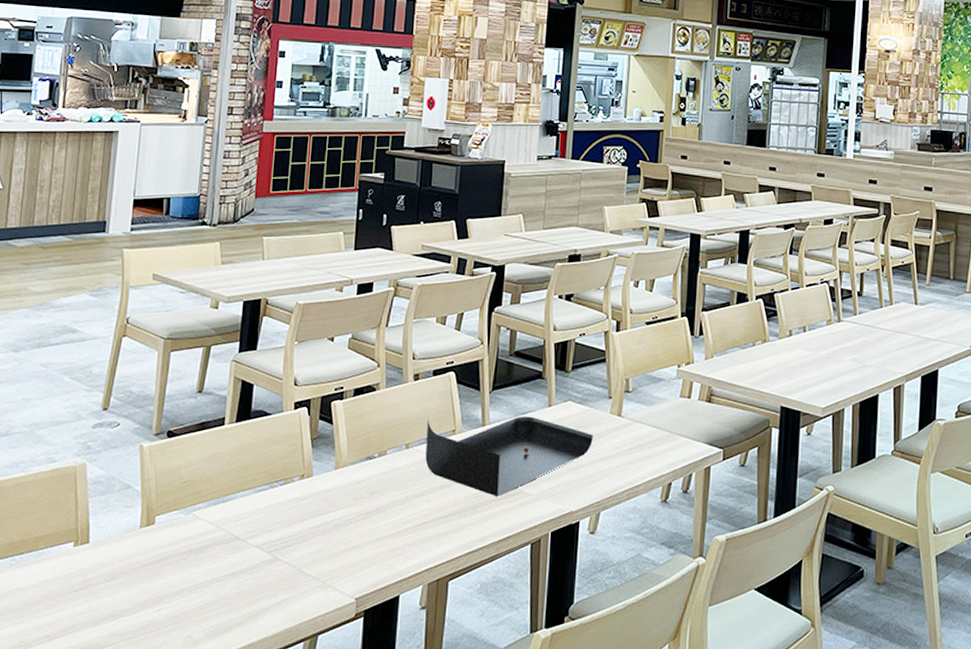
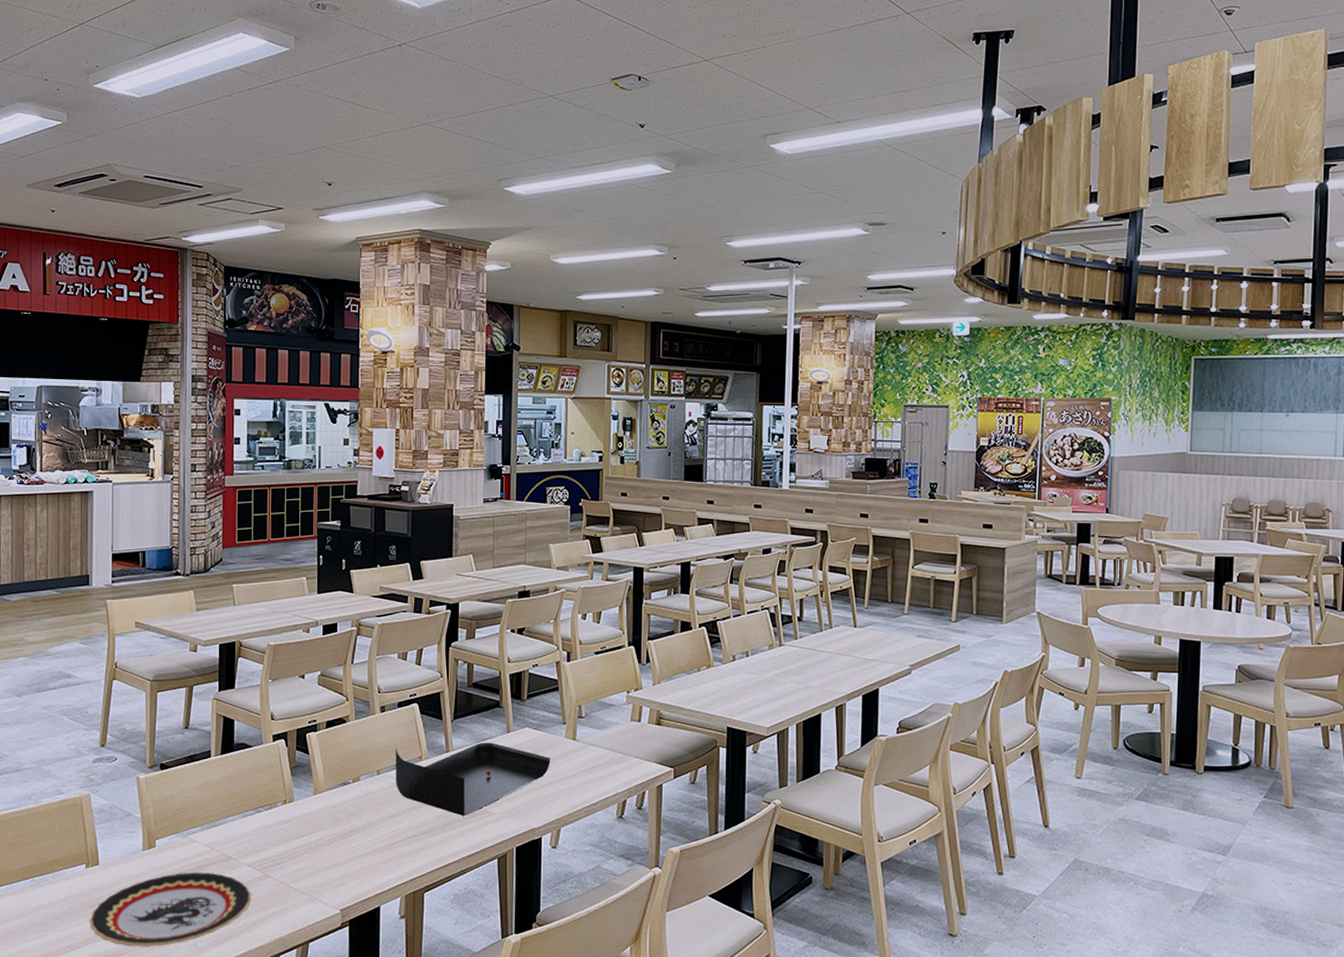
plate: none [73,553,258,638] -> present [89,872,252,947]

